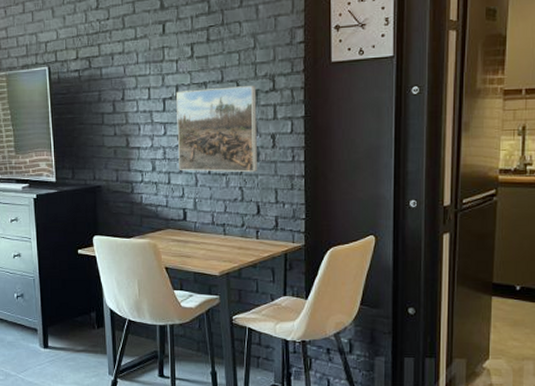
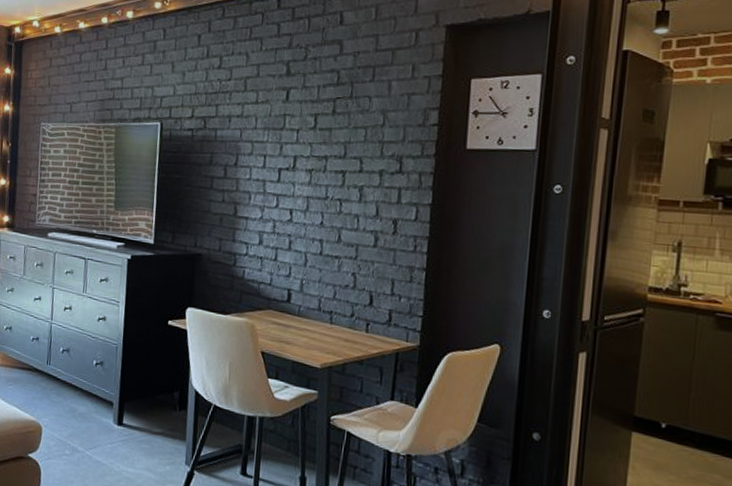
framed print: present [176,86,258,173] -> none [288,162,382,259]

